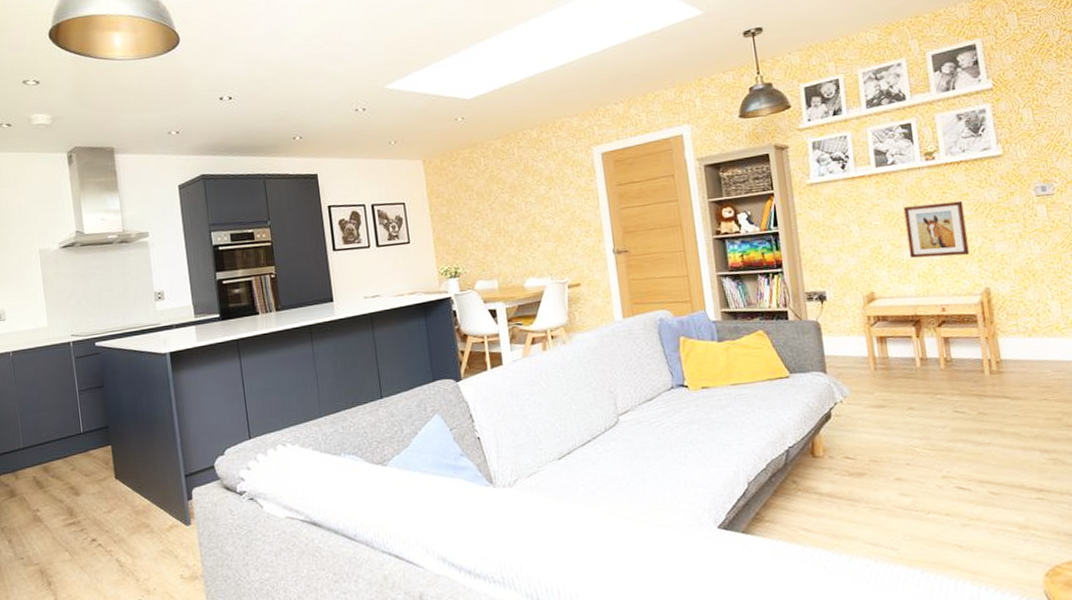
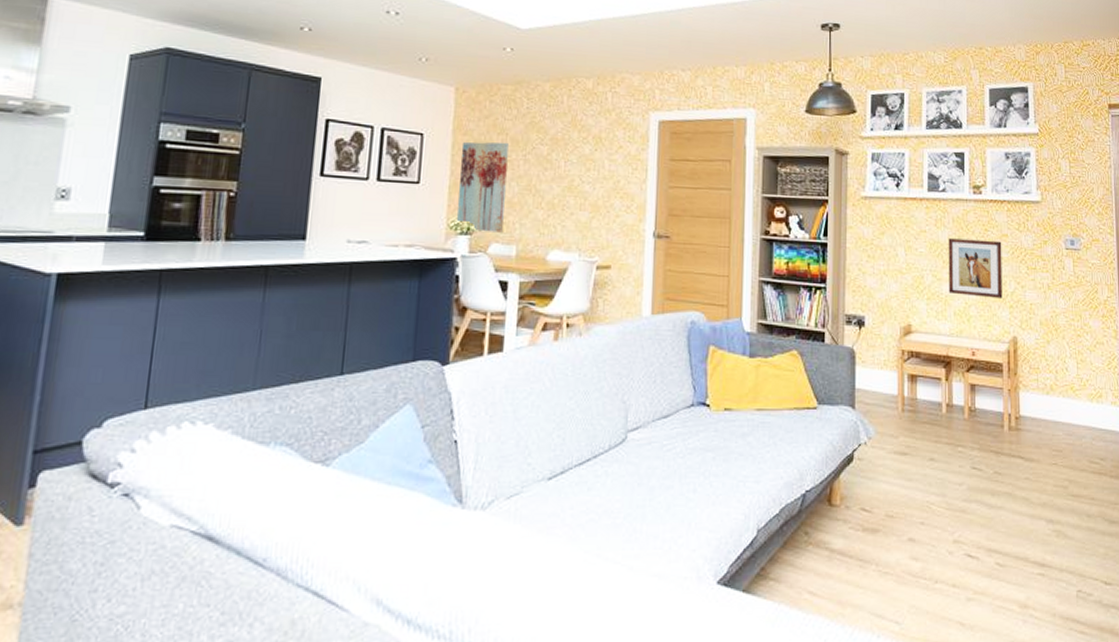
wall art: none [437,196,484,274] -> present [457,141,509,233]

